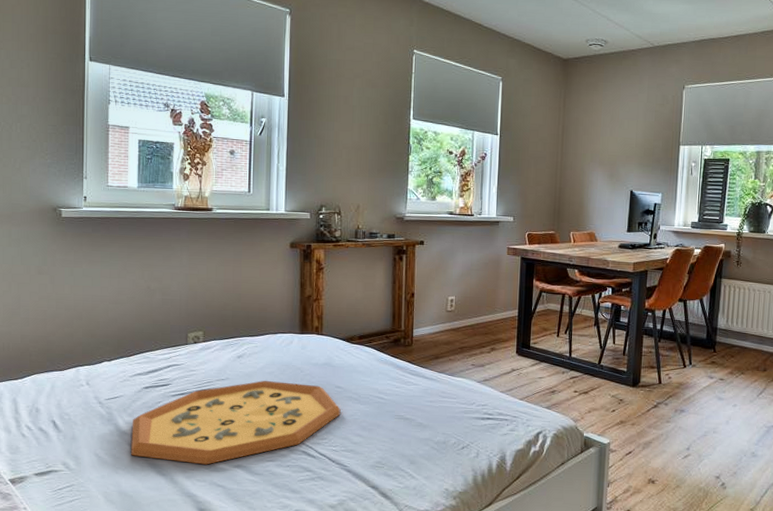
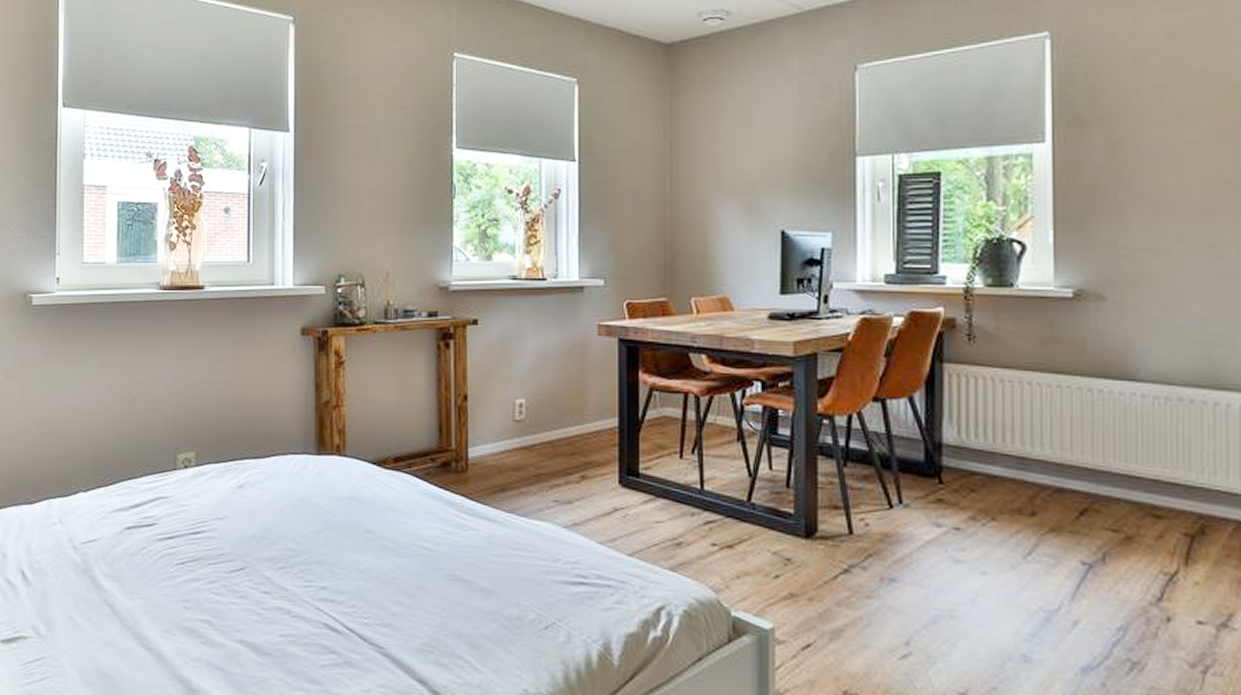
decorative tray: present [131,381,341,465] -> none [111,521,373,638]

